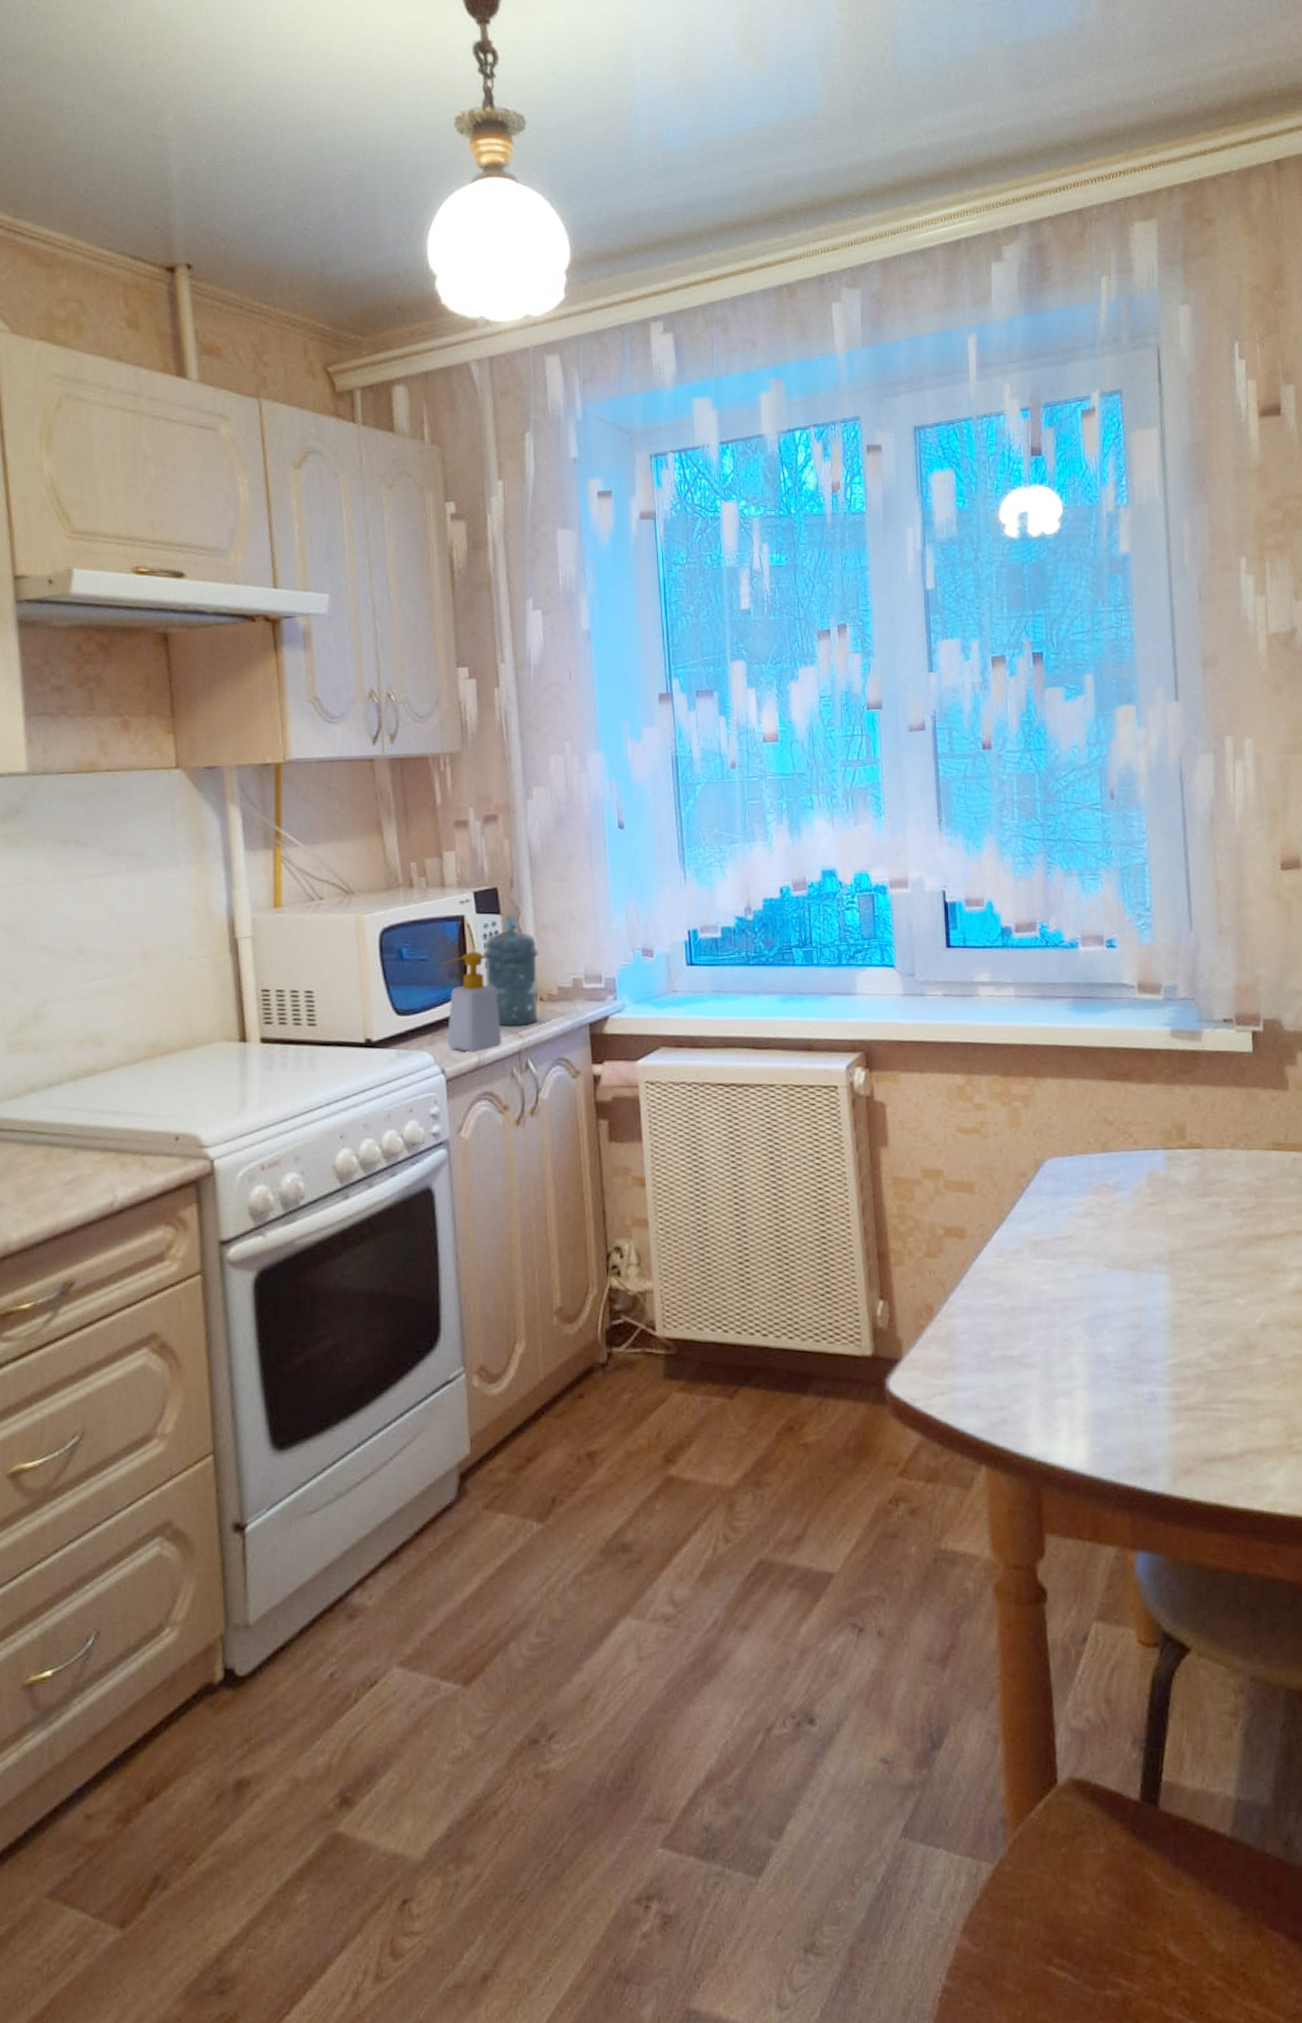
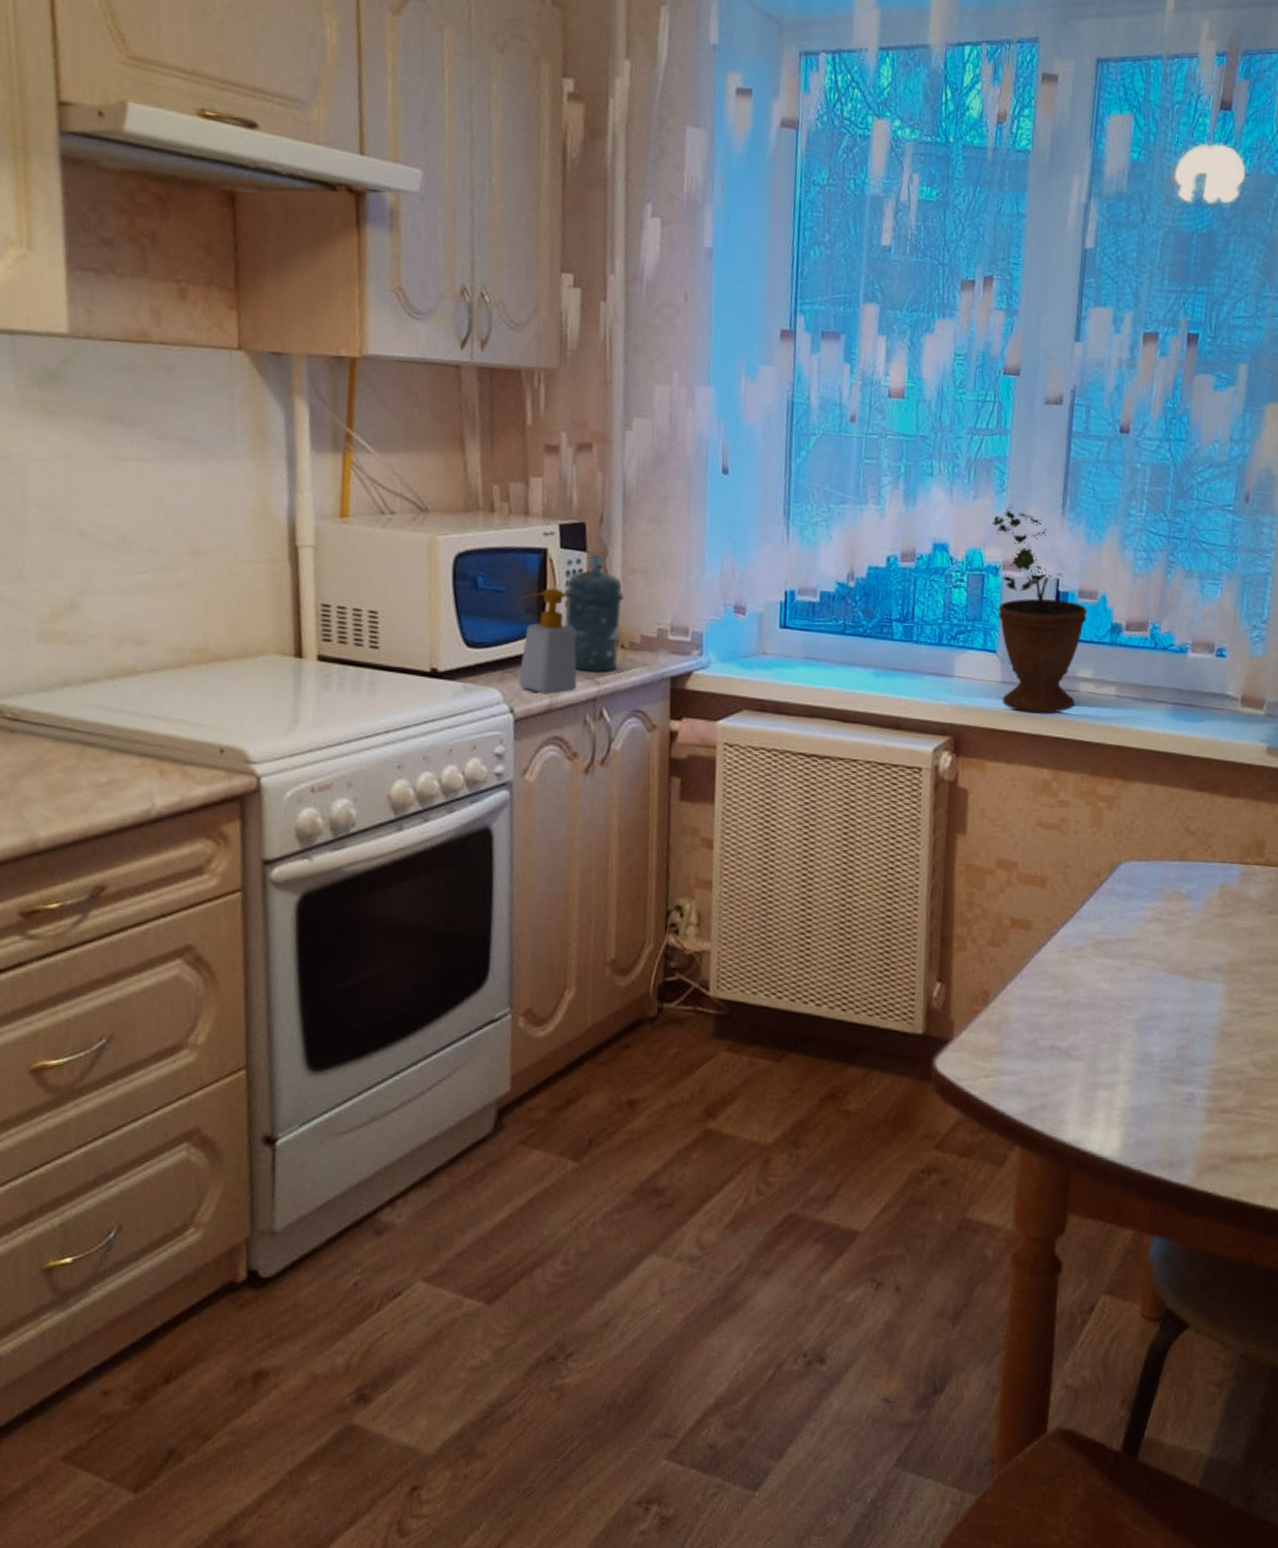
potted plant: none [872,826,977,1021] -> present [990,504,1088,713]

